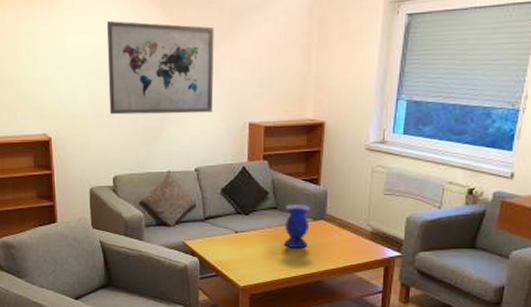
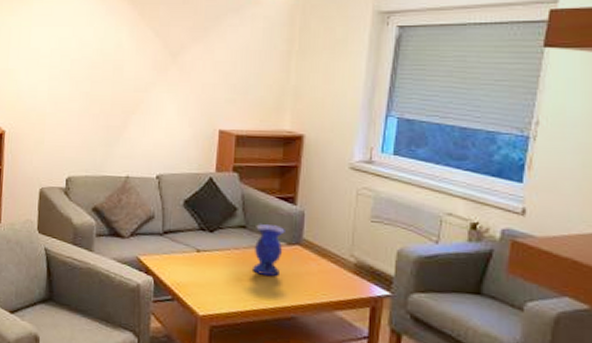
wall art: present [106,20,214,115] -> none [69,15,187,116]

